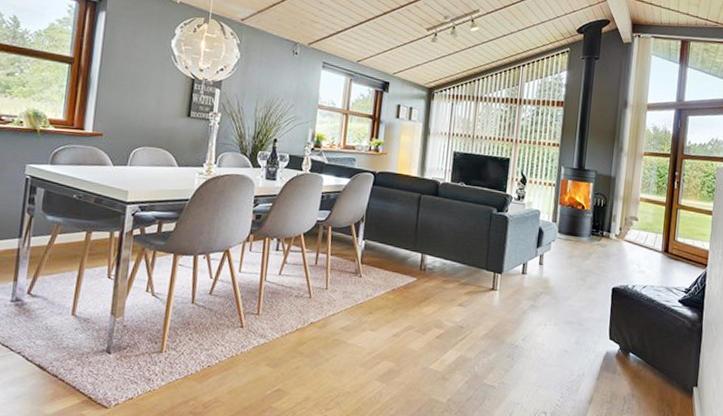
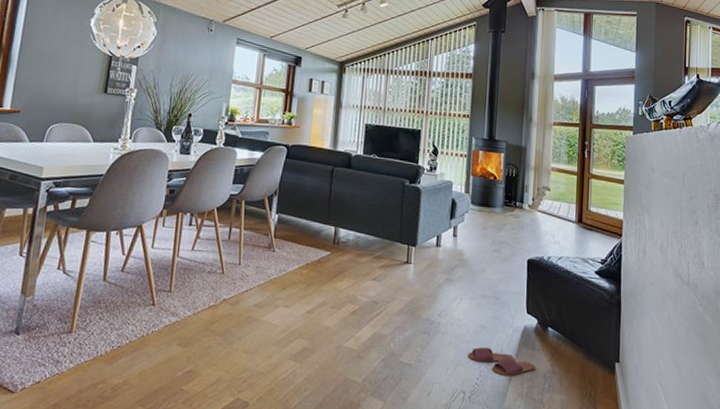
slippers: none [550,370,616,398] -> present [467,347,536,376]

